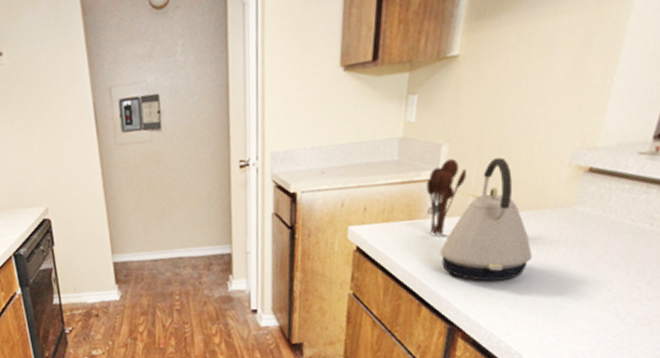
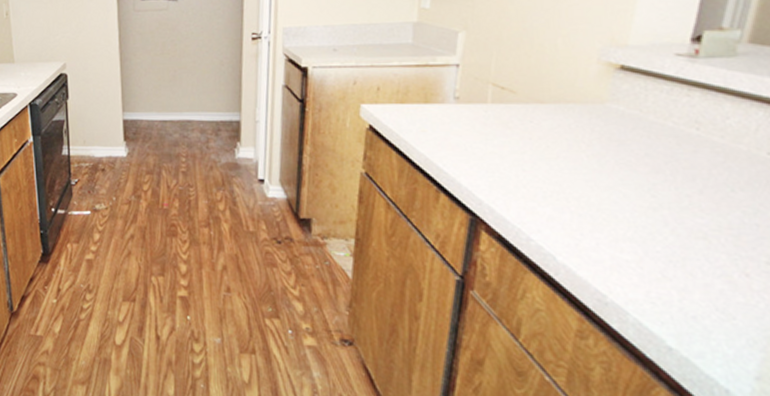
utensil holder: present [426,158,467,236] -> none [442,45,486,121]
kettle: present [440,157,532,281] -> none [459,48,562,173]

